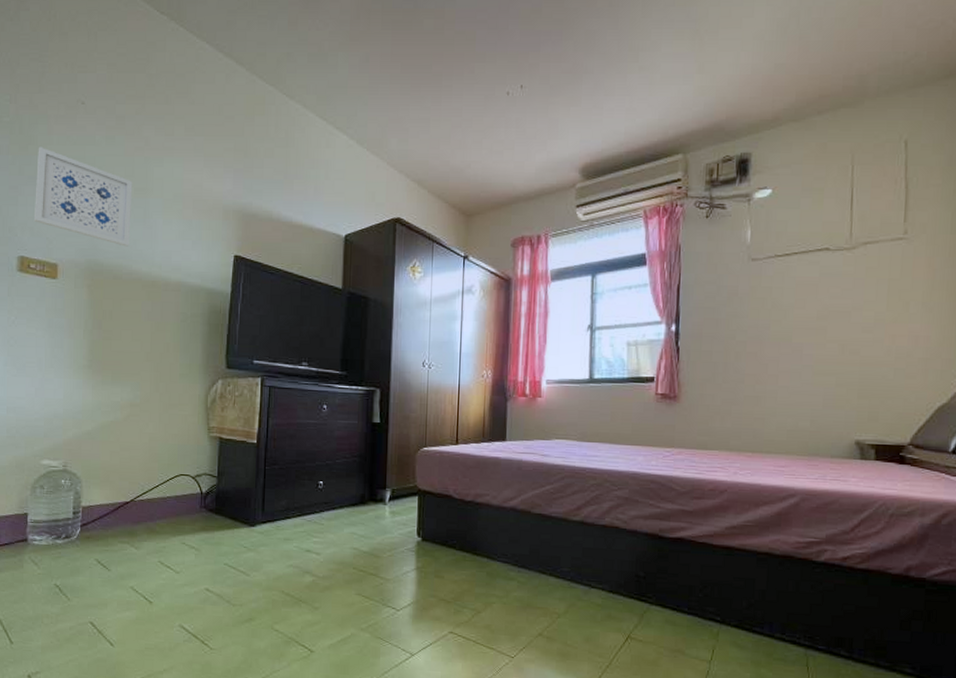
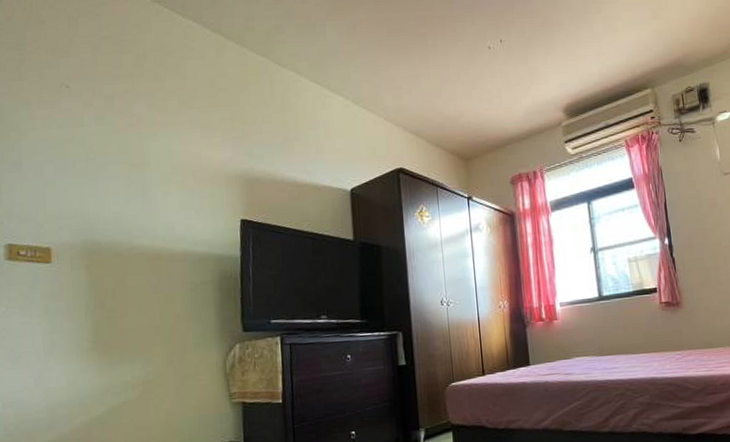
wall art: present [34,147,133,247] -> none [20,132,129,223]

